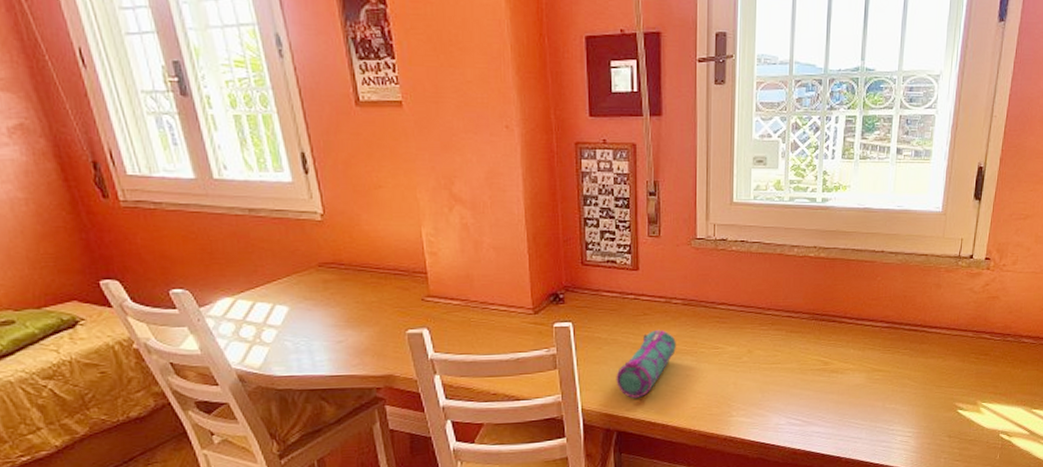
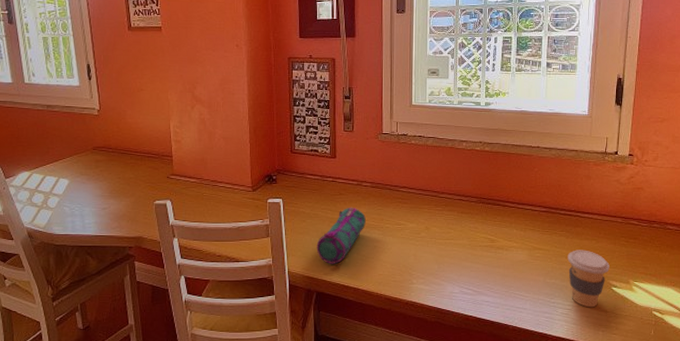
coffee cup: none [910,369,957,434] -> present [567,250,610,308]

